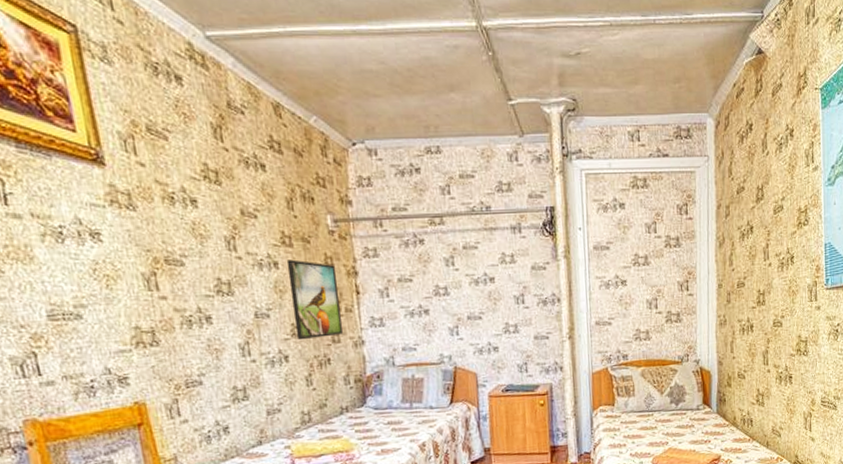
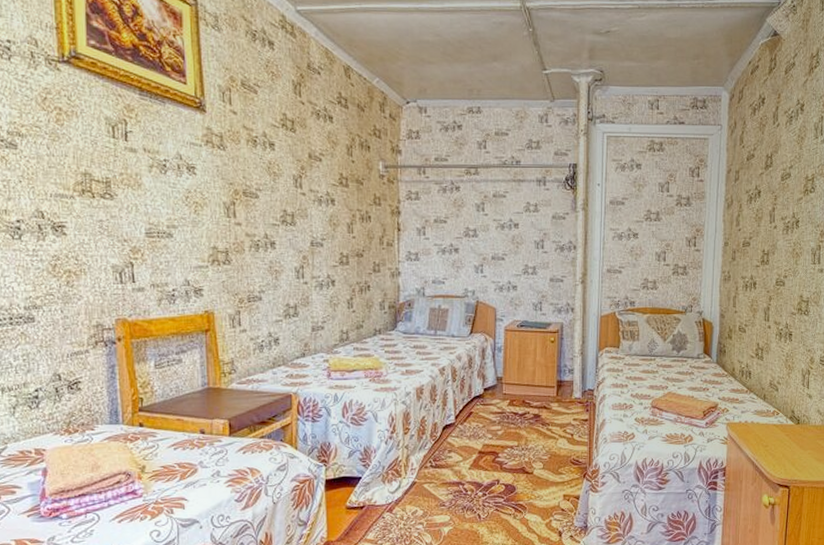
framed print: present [286,259,343,341] -> none [342,198,383,268]

